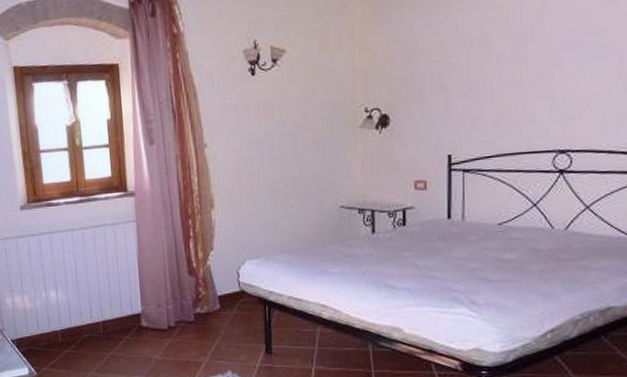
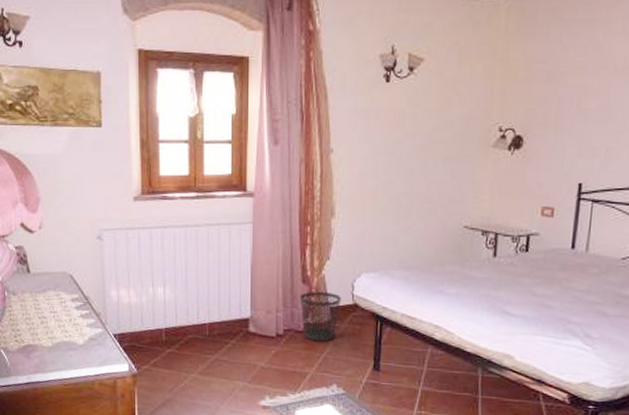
wastebasket: none [187,281,228,331] -> present [299,291,341,342]

